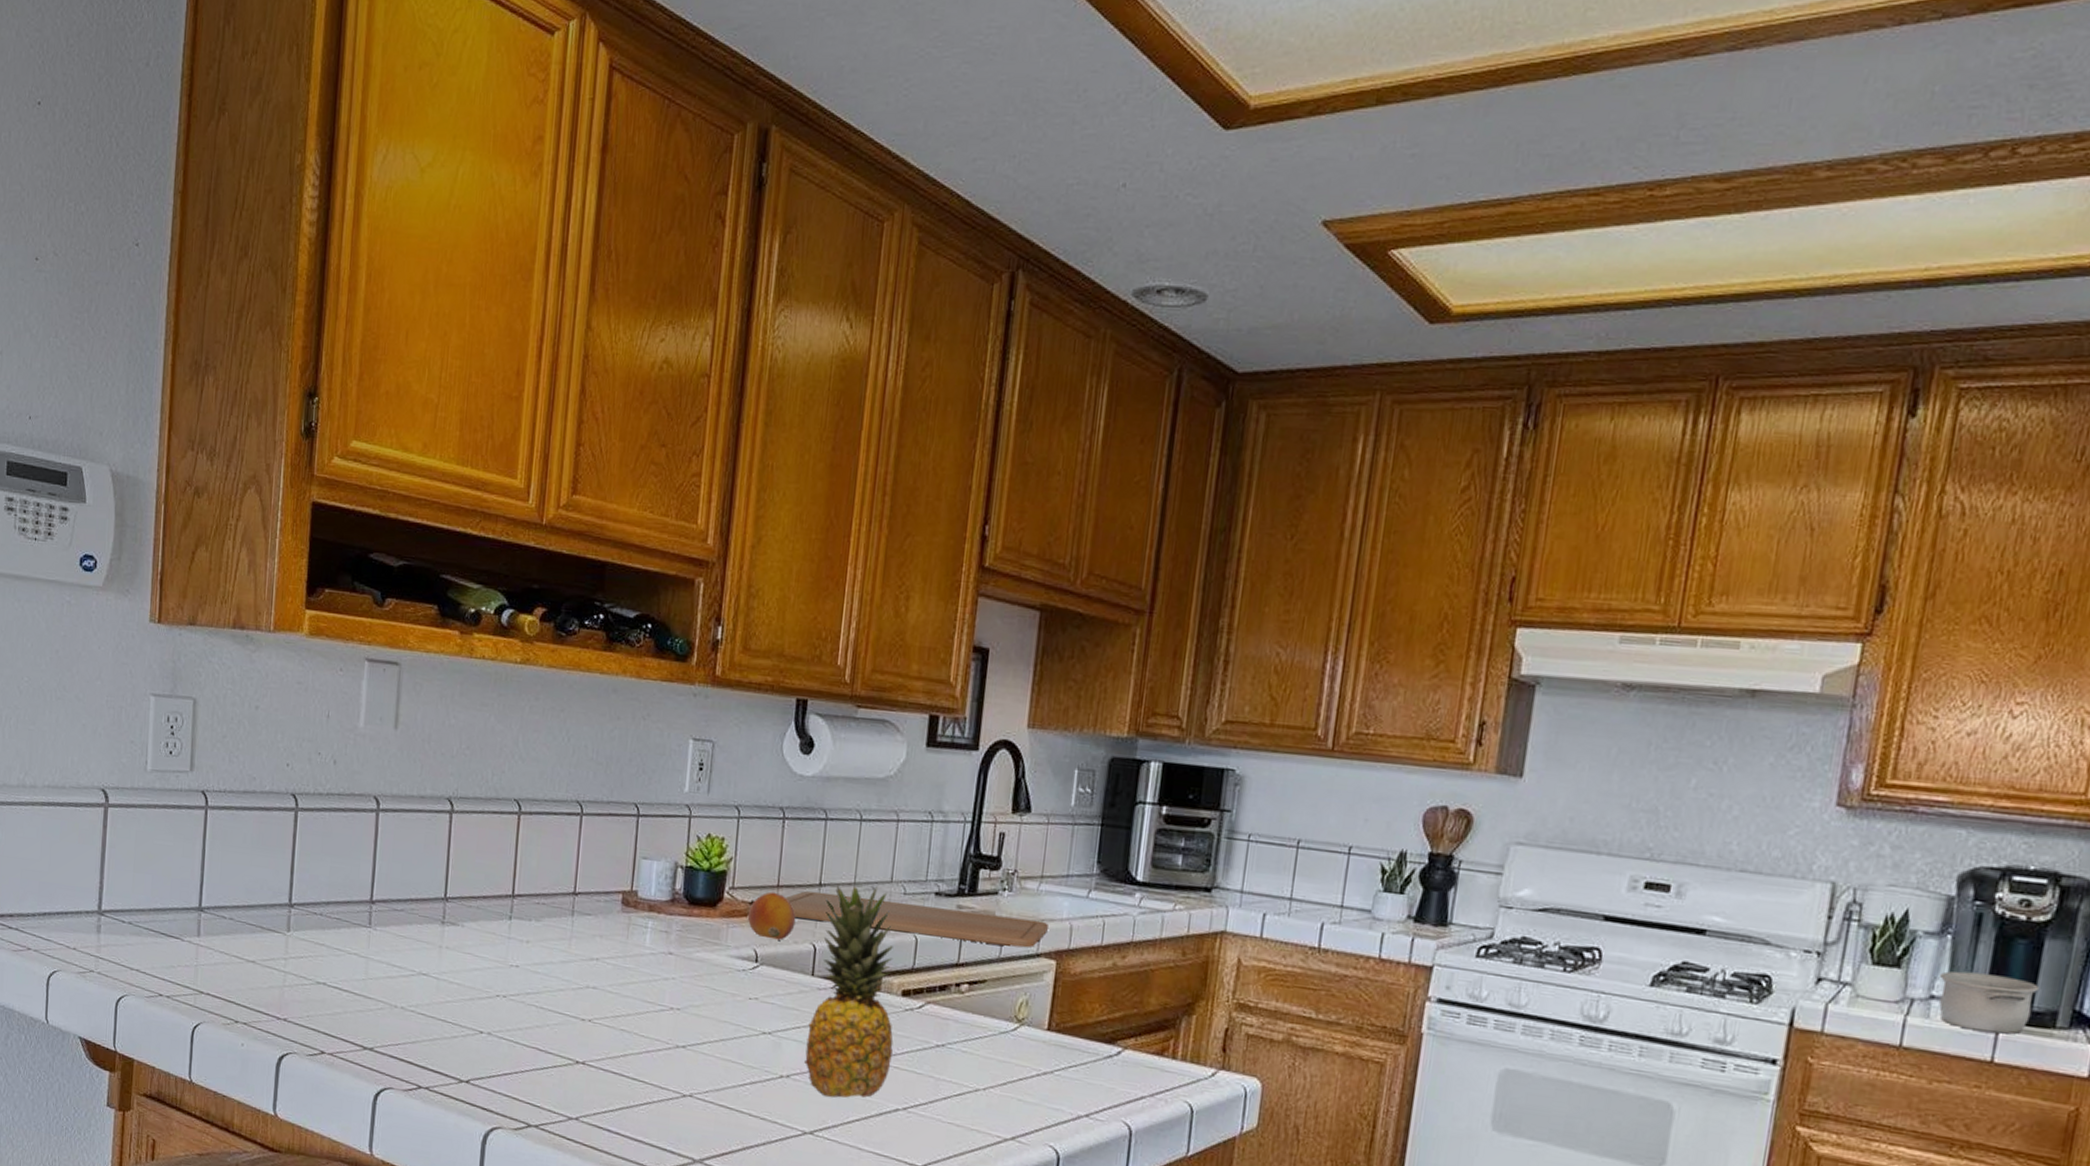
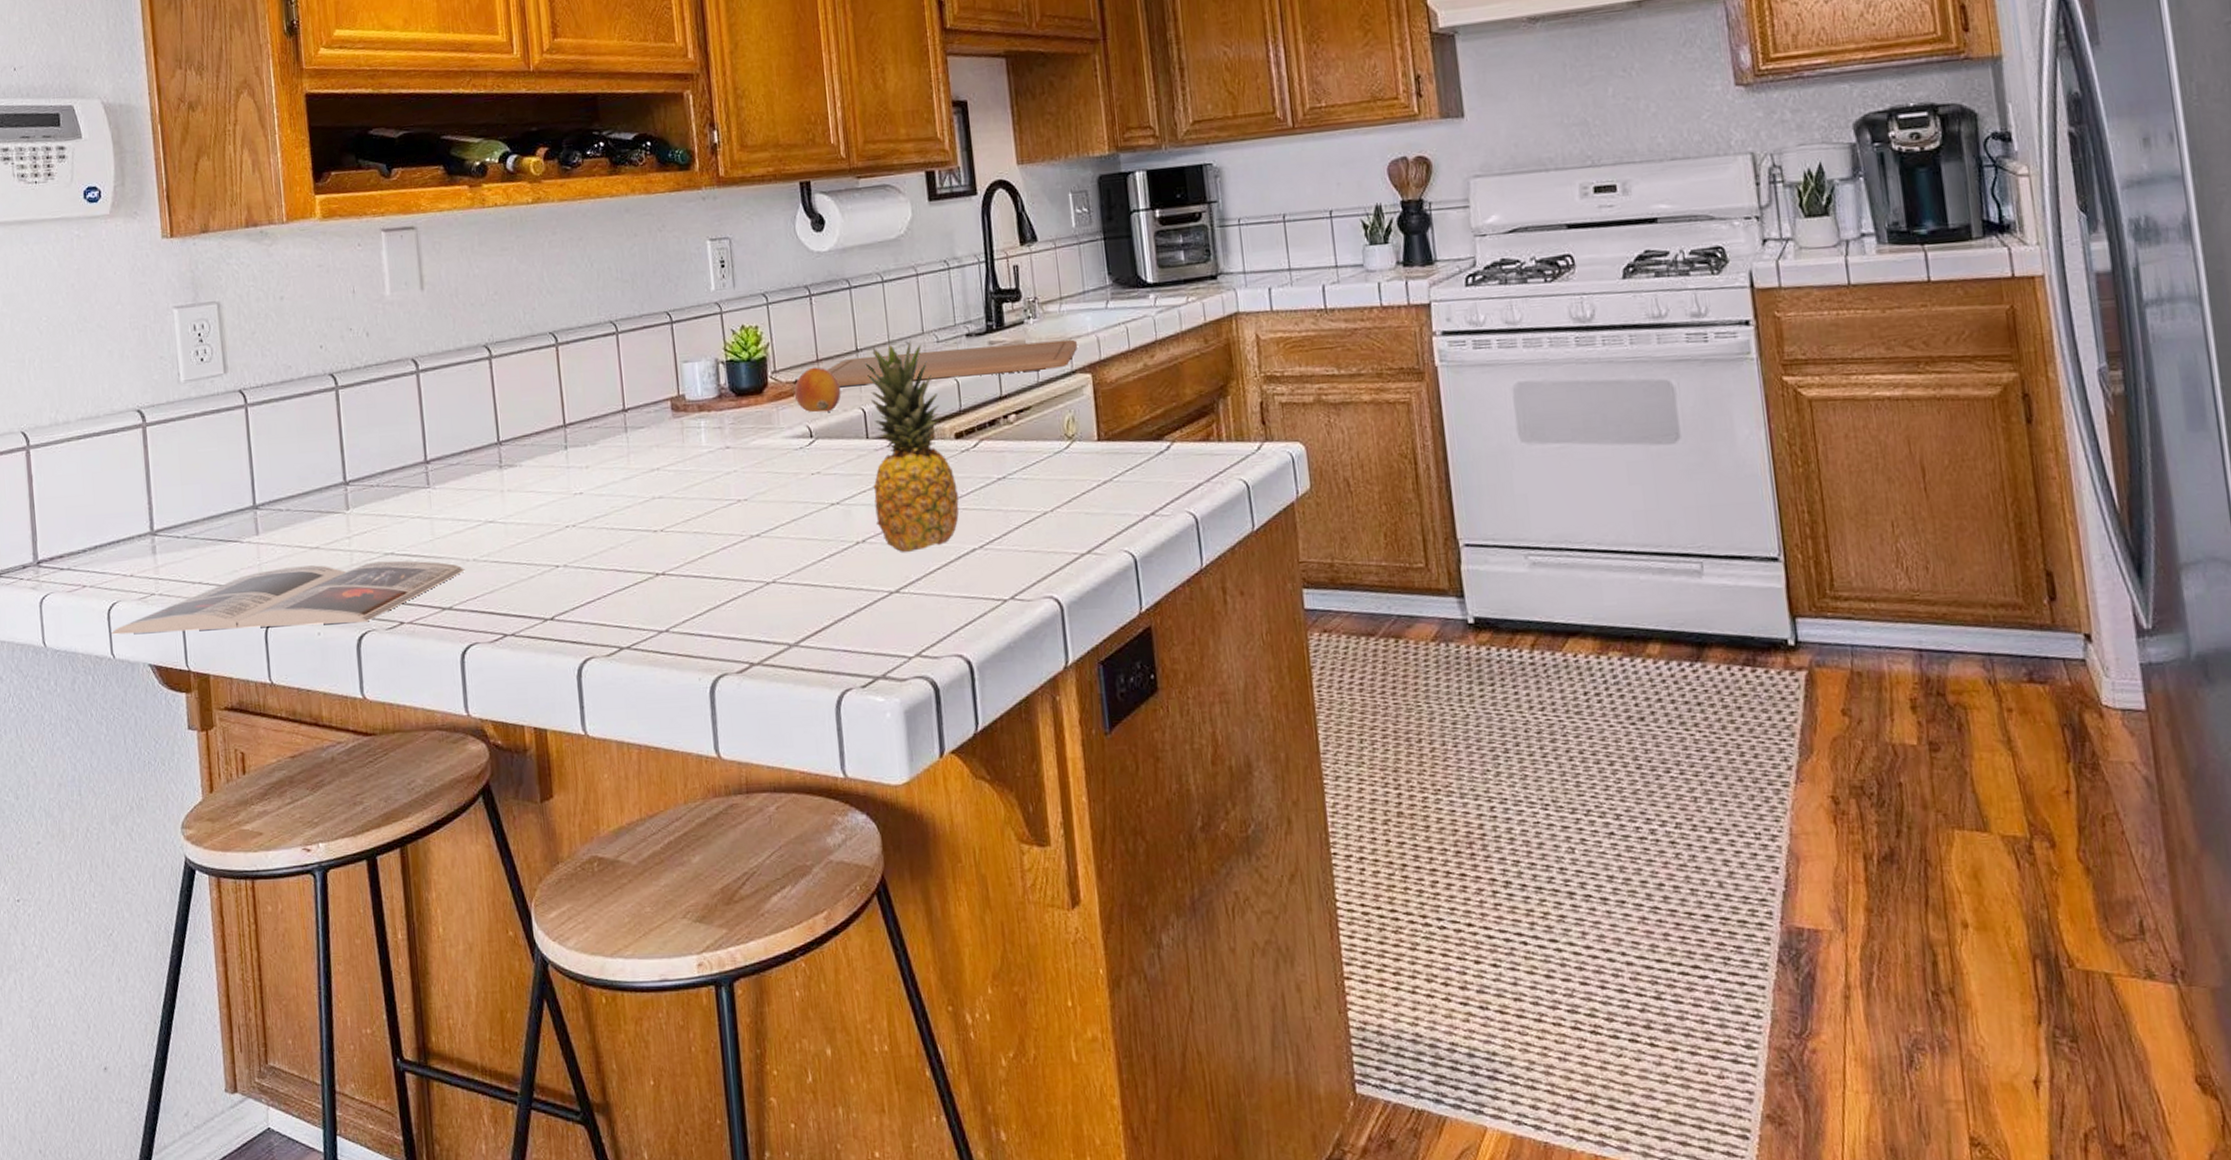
magazine: none [47,972,391,1044] -> present [110,560,465,635]
cooking pot: present [1939,971,2040,1035] -> none [1864,203,1950,257]

